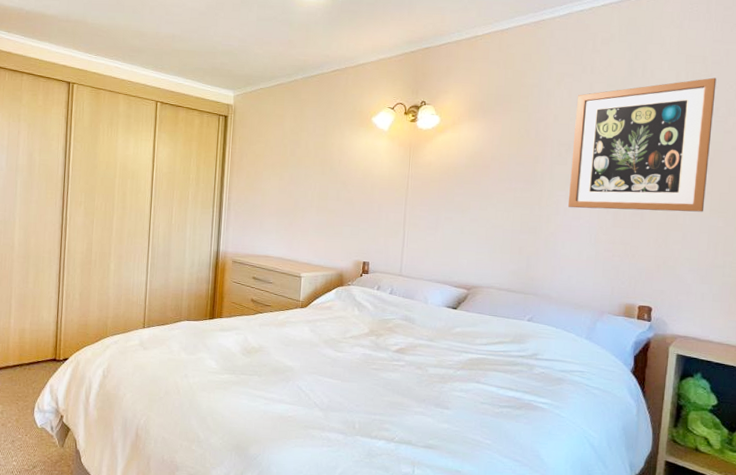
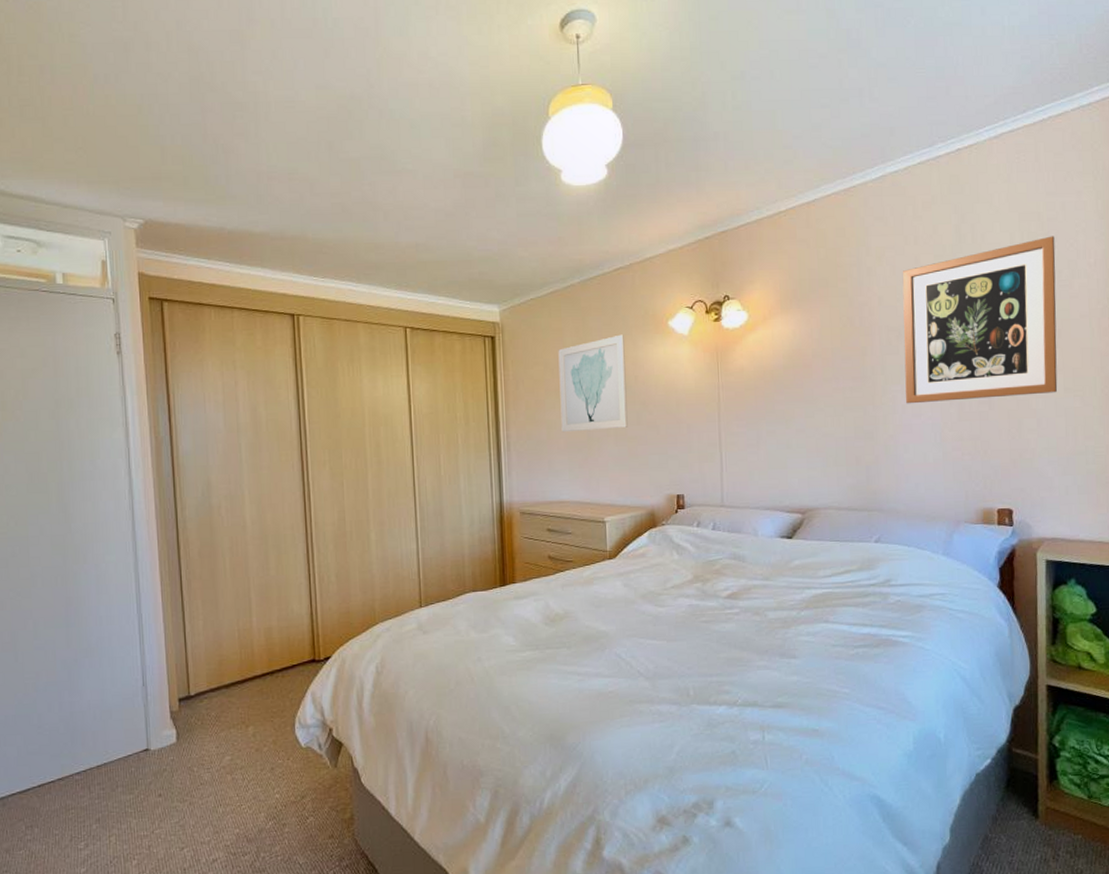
wall art: none [274,124,334,202] -> present [558,334,628,433]

